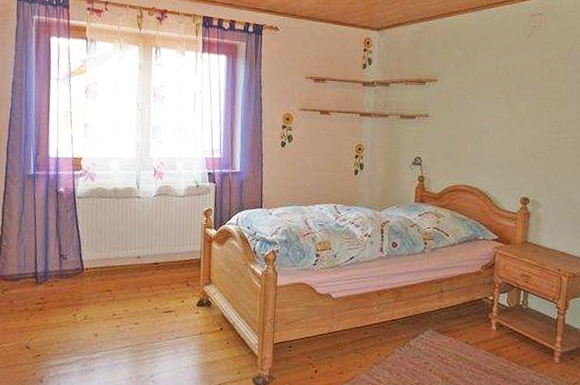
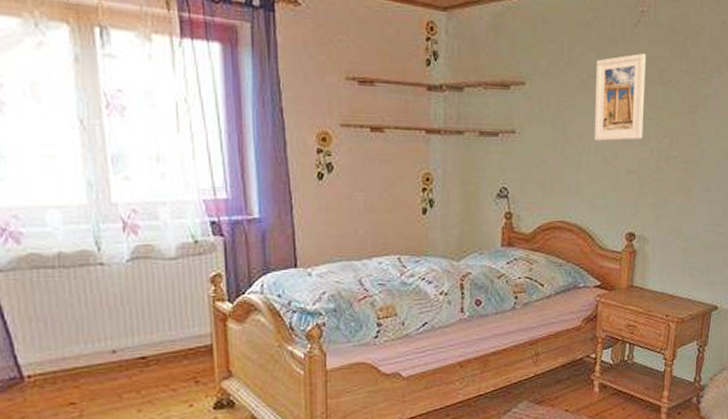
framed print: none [493,57,538,124] -> present [594,53,647,141]

